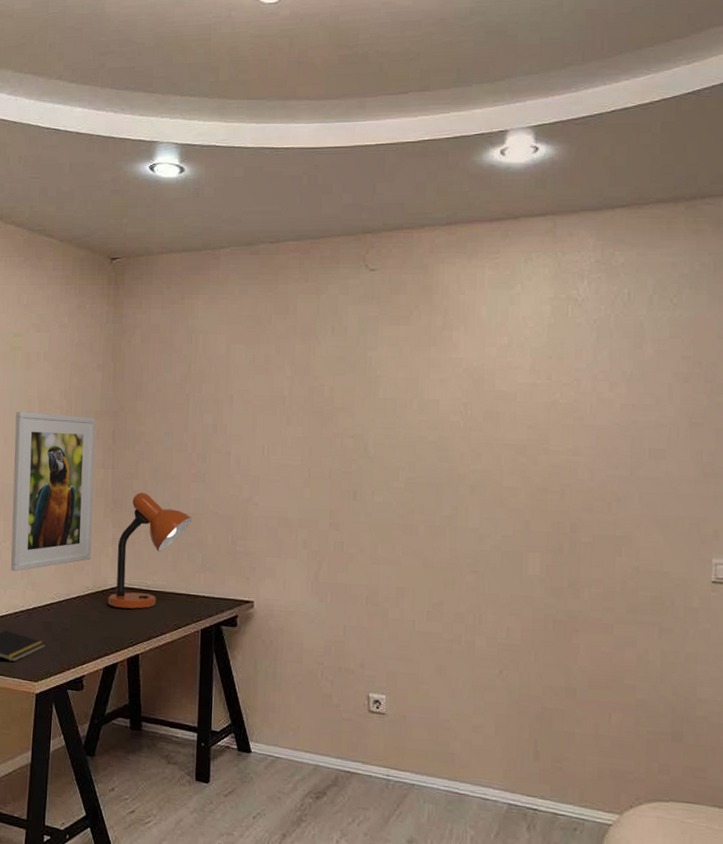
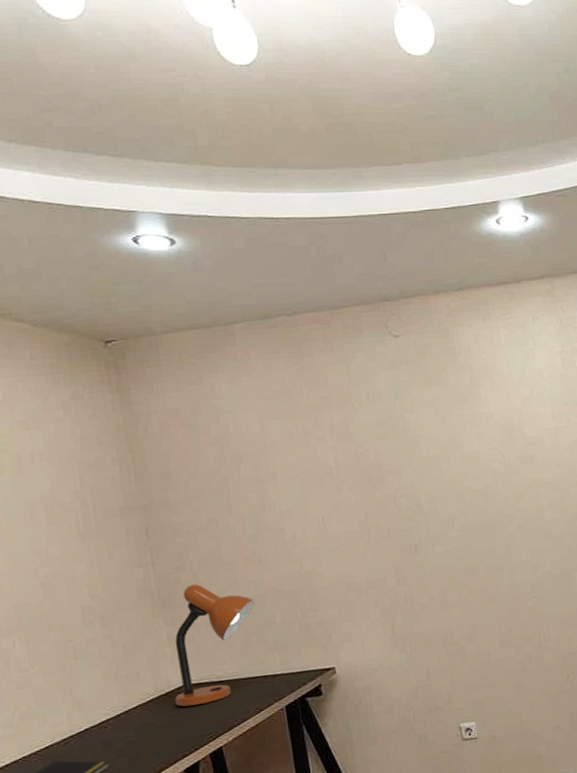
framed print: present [10,411,96,572] -> none [16,515,146,697]

